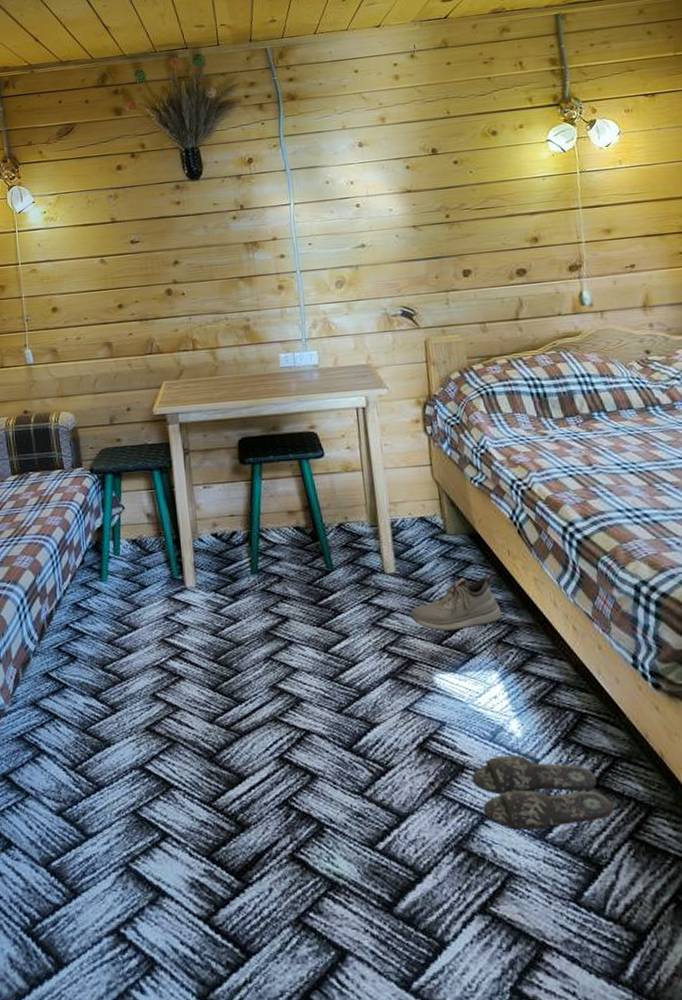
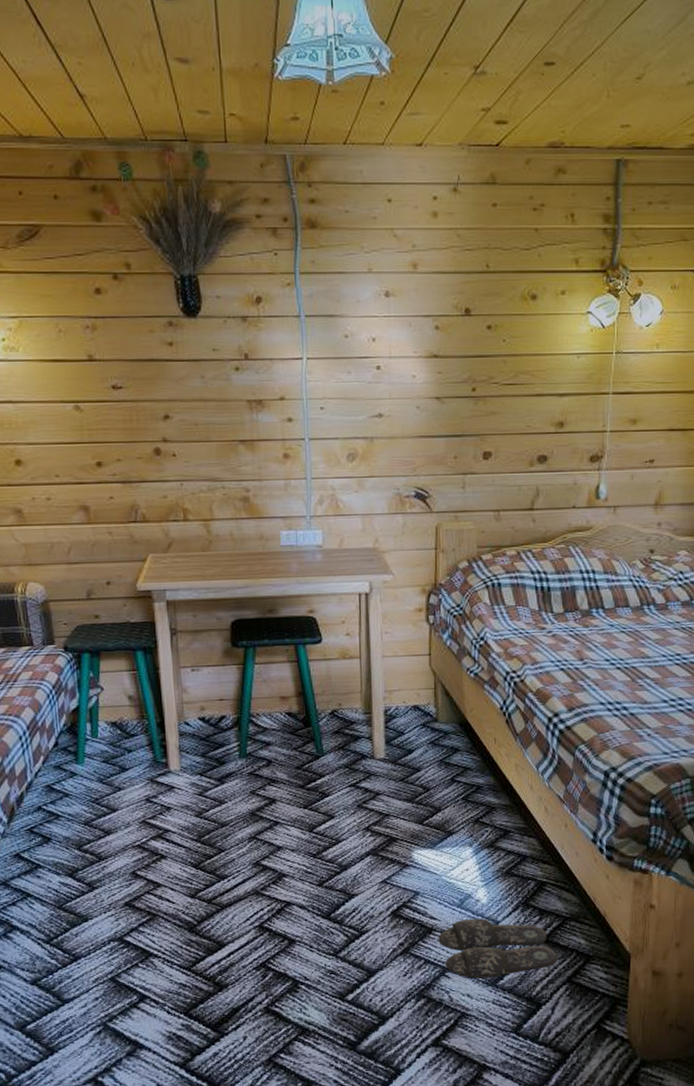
athletic shoe: present [410,574,502,631] -> none [396,760,482,812]

